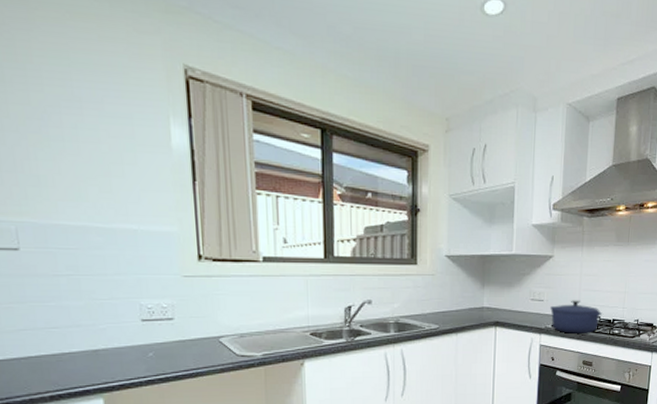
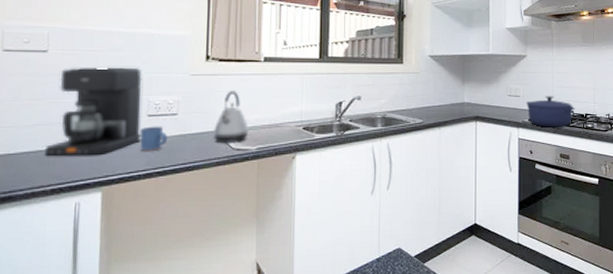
coffee maker: none [34,267,138,363] -> present [44,67,142,157]
mug: none [135,331,167,359] -> present [140,126,168,152]
kettle: none [213,293,253,350] -> present [212,90,249,144]

